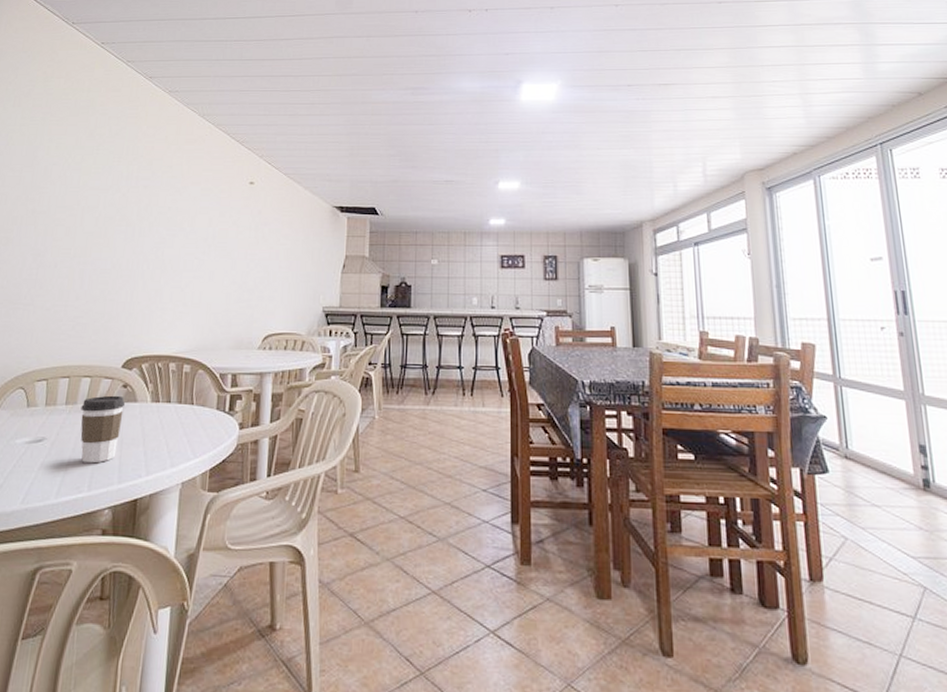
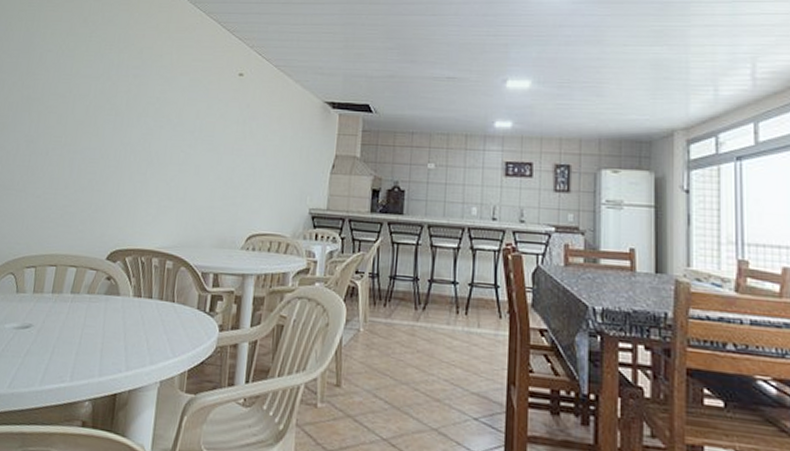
coffee cup: present [80,395,125,464] -> none [65,286,108,354]

